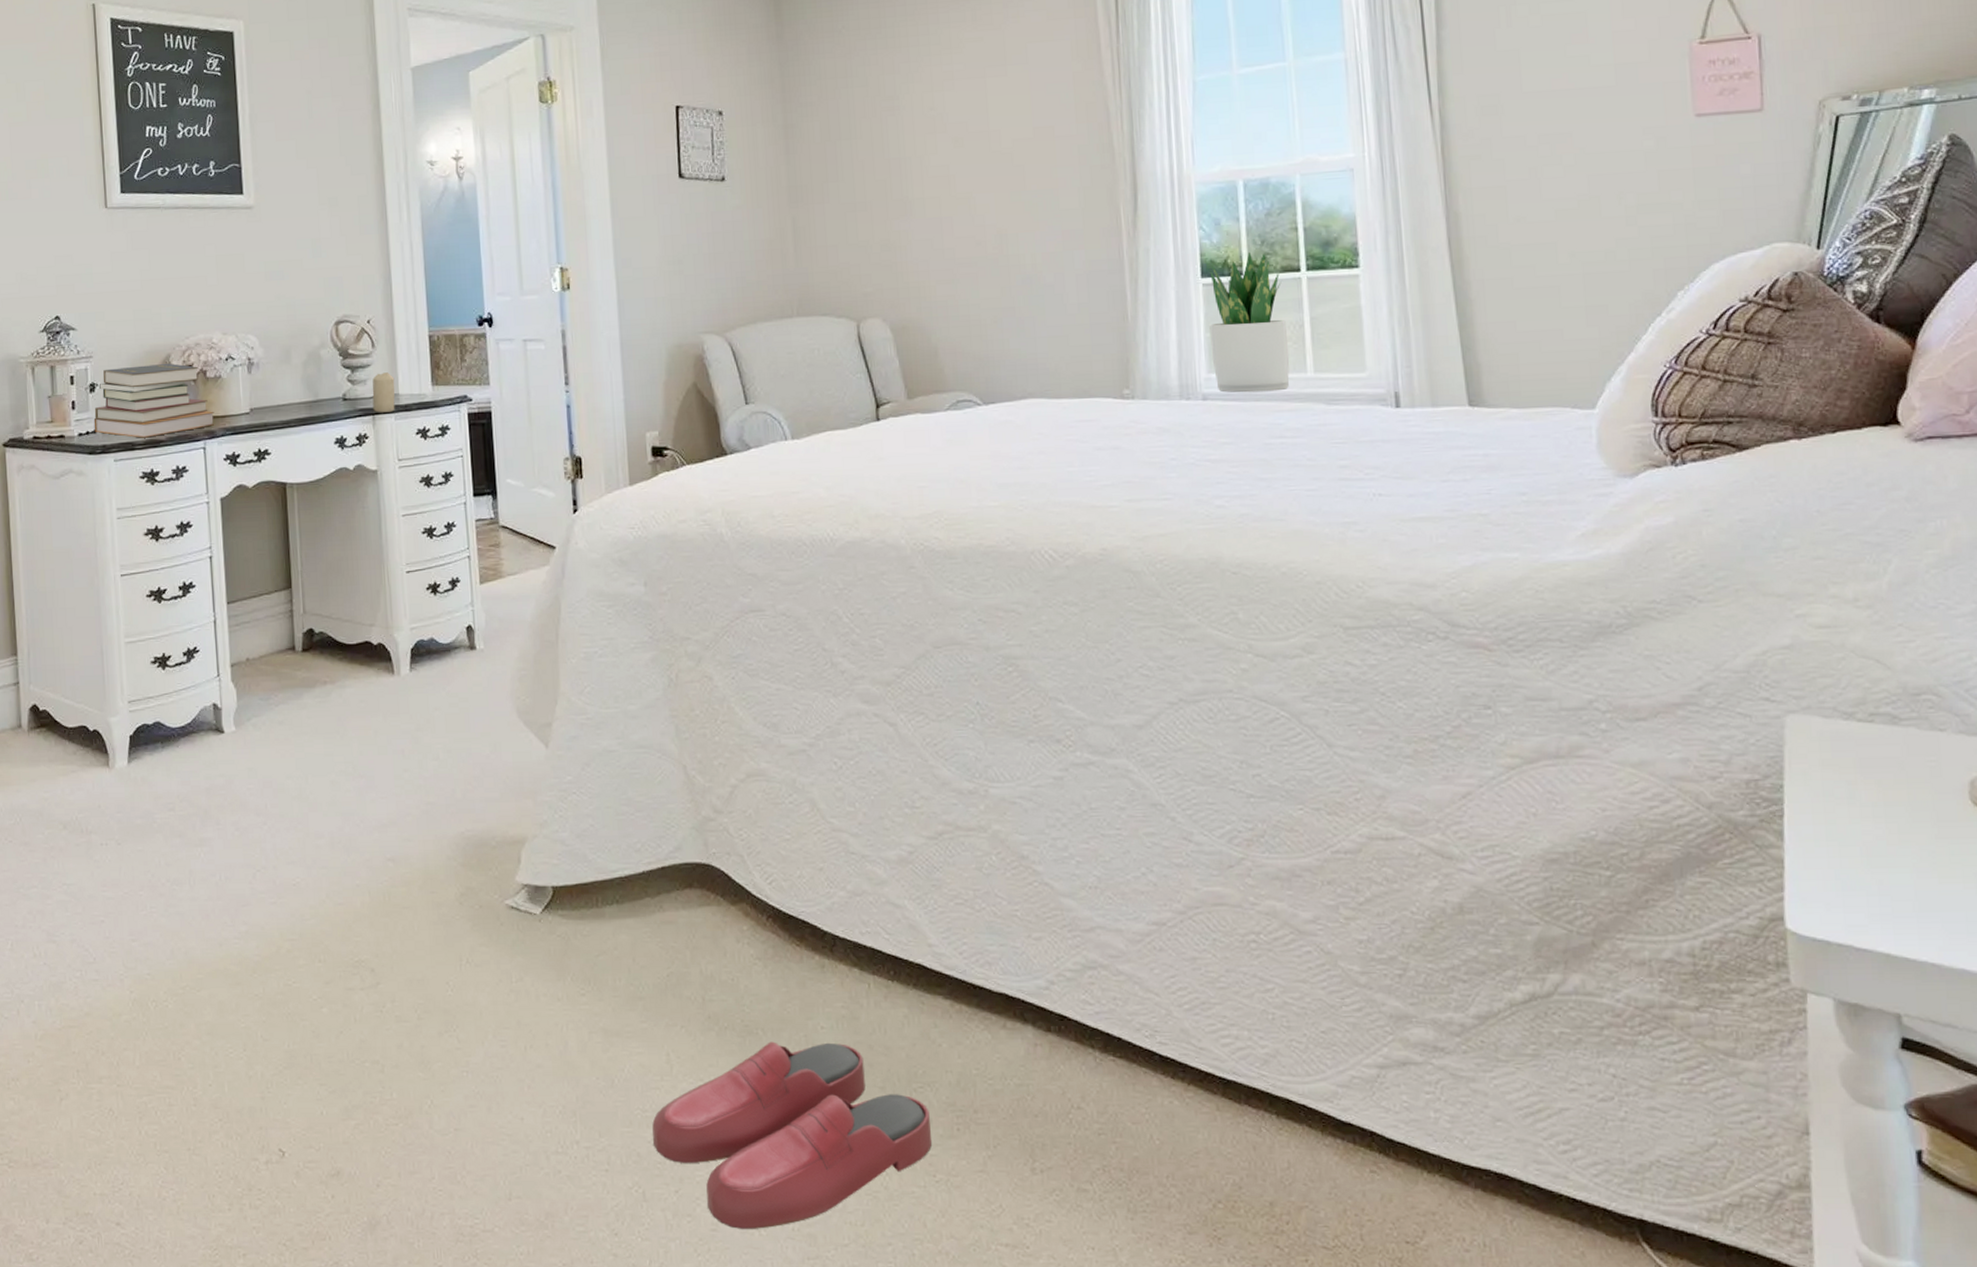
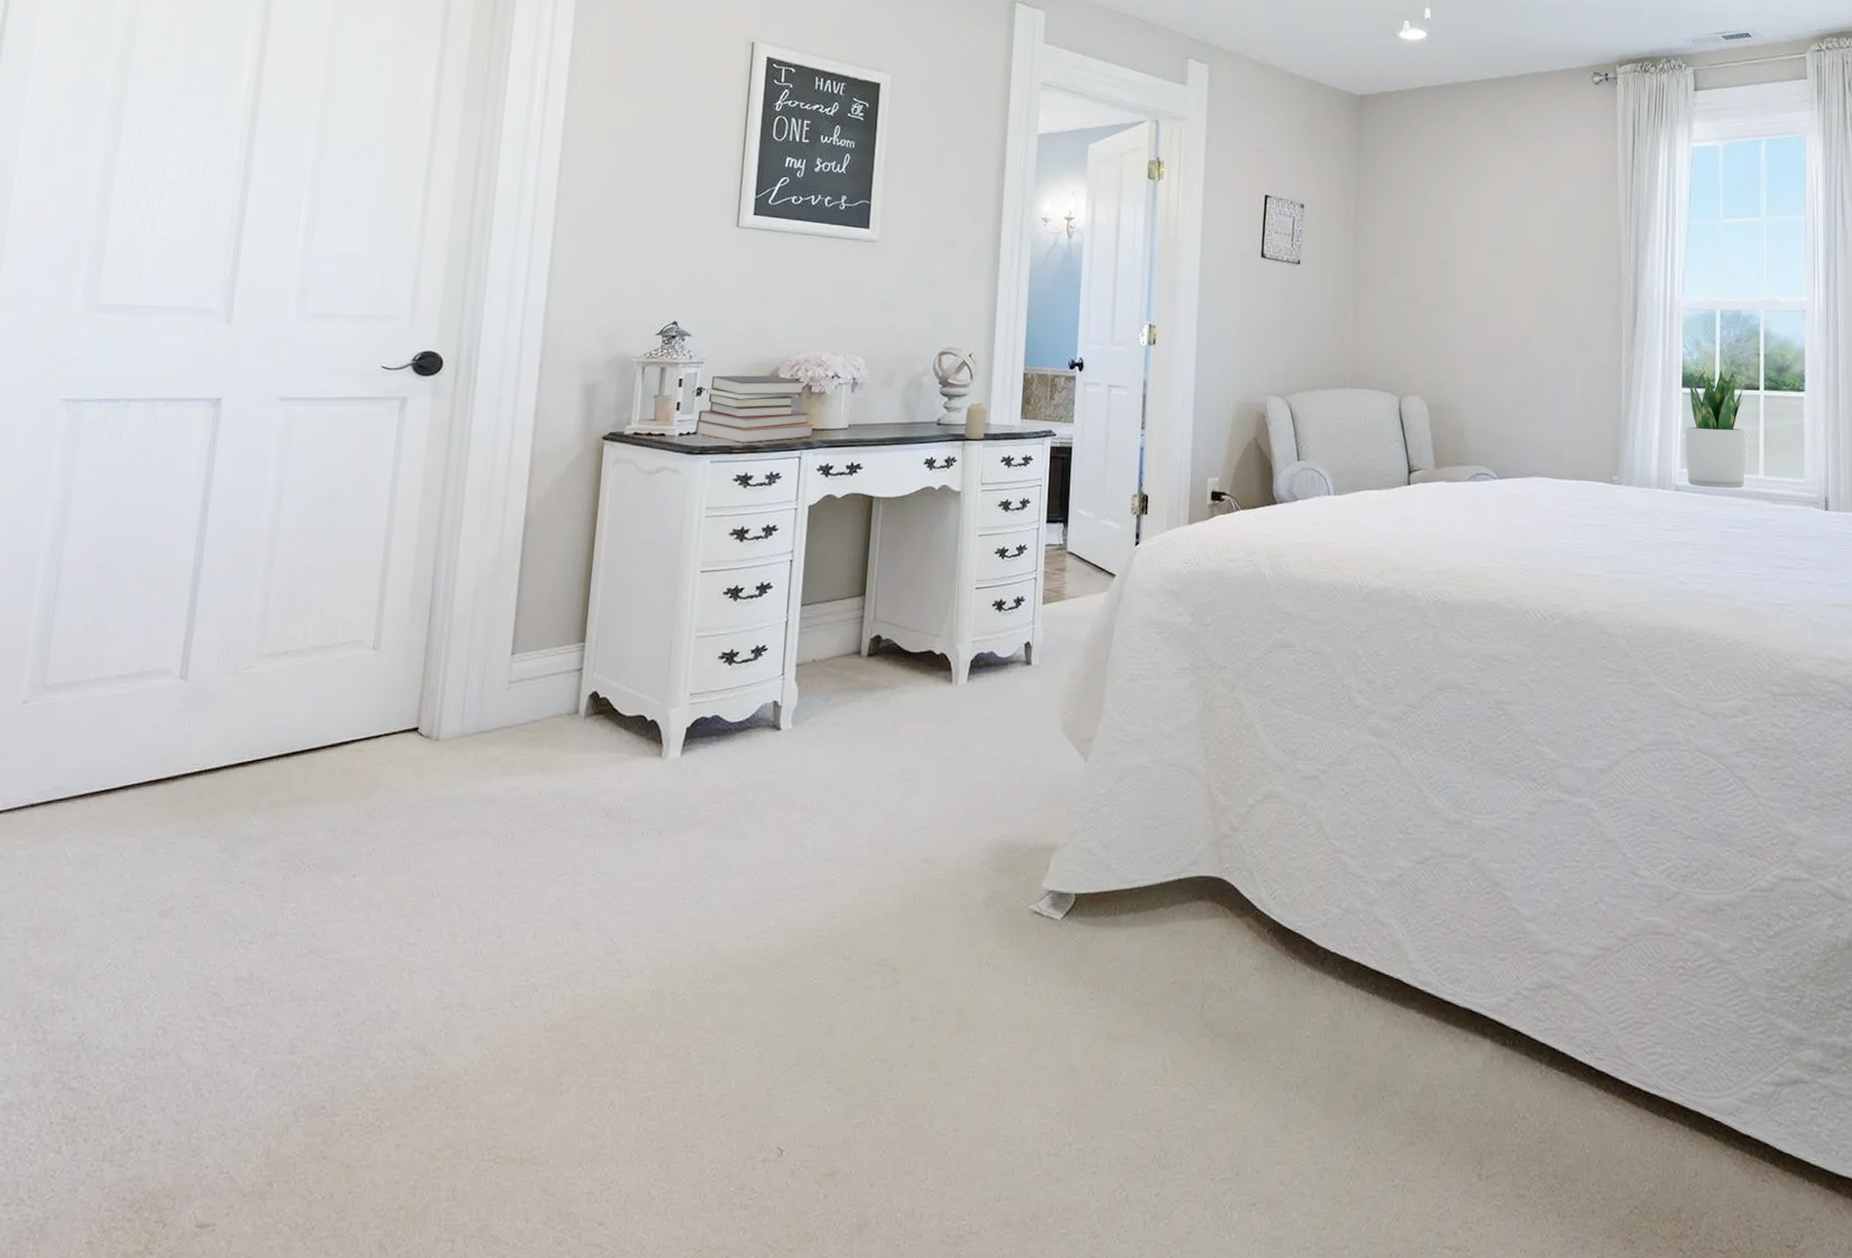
slippers: present [652,1041,933,1229] -> none [1141,1049,1394,1232]

